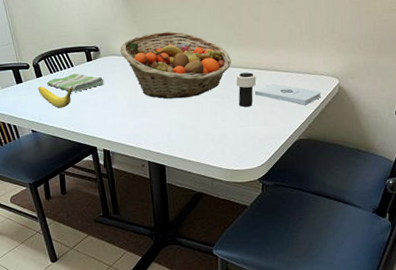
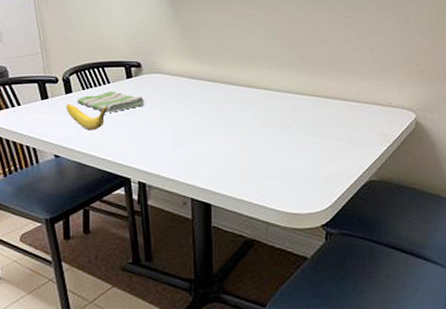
fruit basket: present [120,31,231,99] -> none [165,50,293,126]
cup: present [236,72,257,107] -> none [298,100,322,139]
notepad: present [254,84,322,105] -> none [318,115,396,141]

